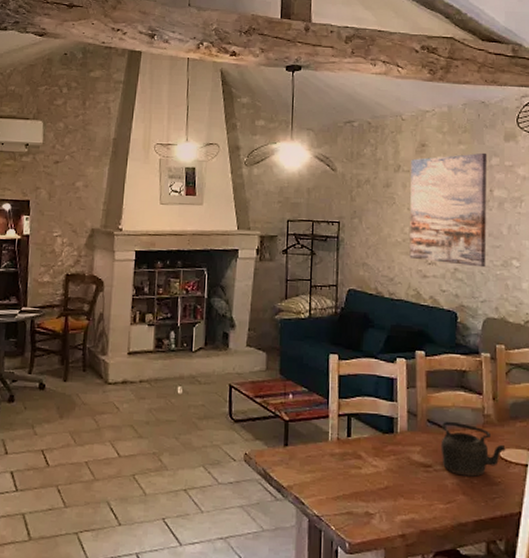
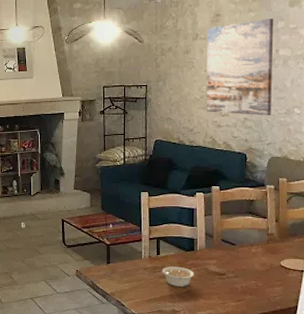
legume: none [353,452,393,482] -> present [162,266,194,288]
teapot: present [440,421,506,477] -> none [232,239,286,281]

